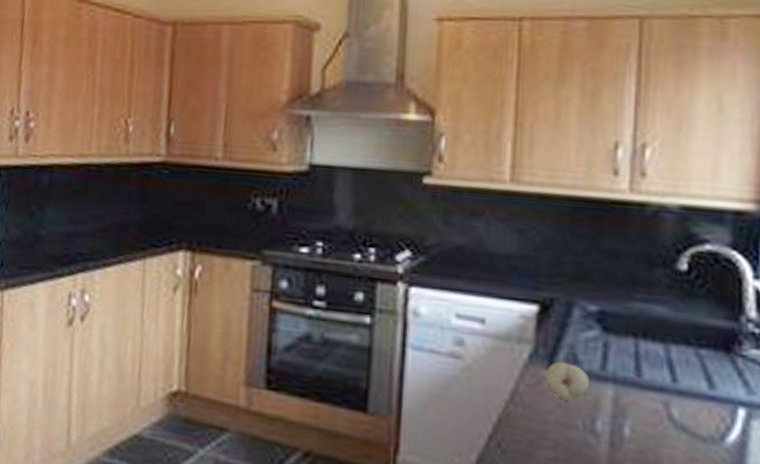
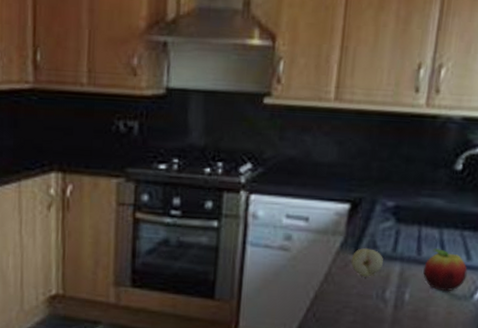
fruit: none [647,369,711,429] -> present [423,248,467,291]

